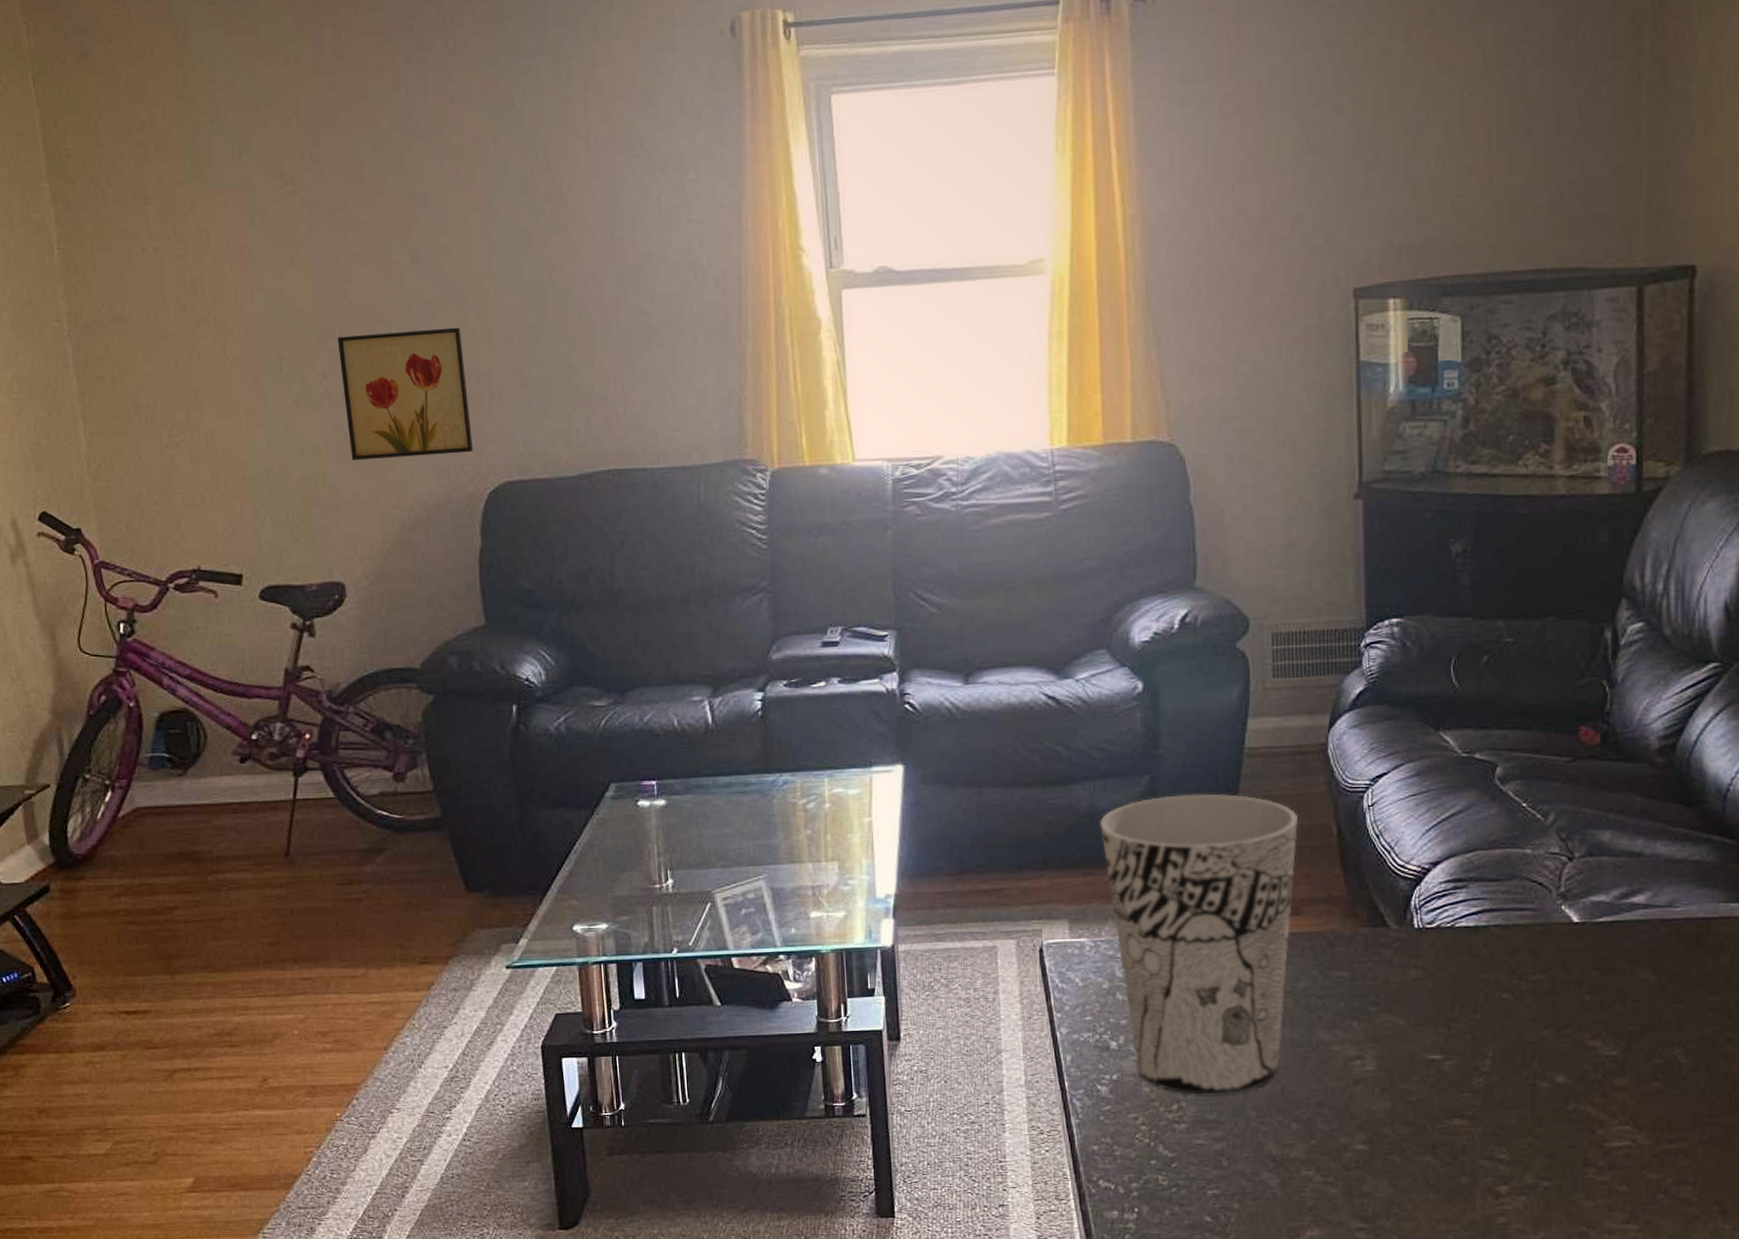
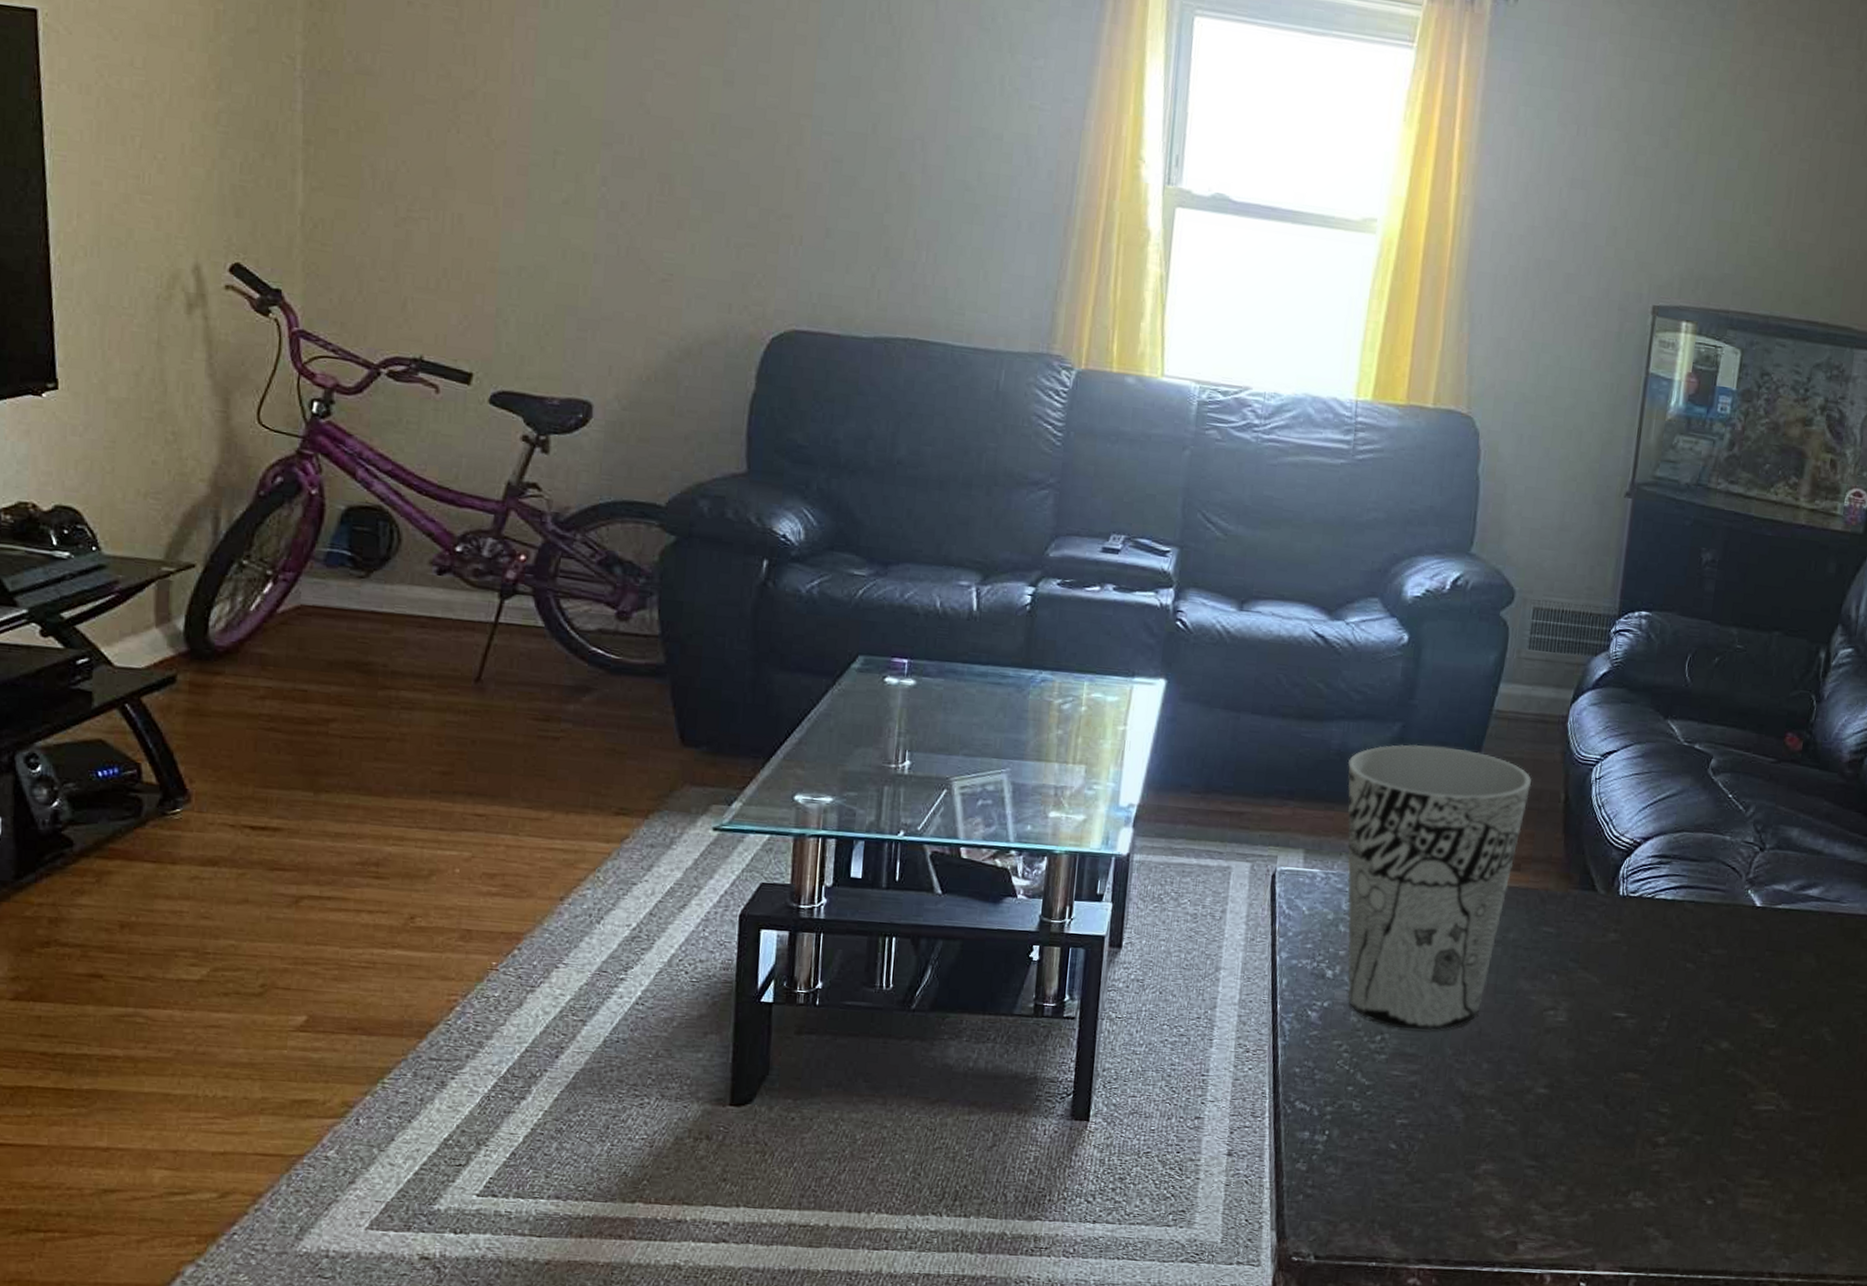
wall art: present [337,327,473,460] -> none [621,144,767,293]

